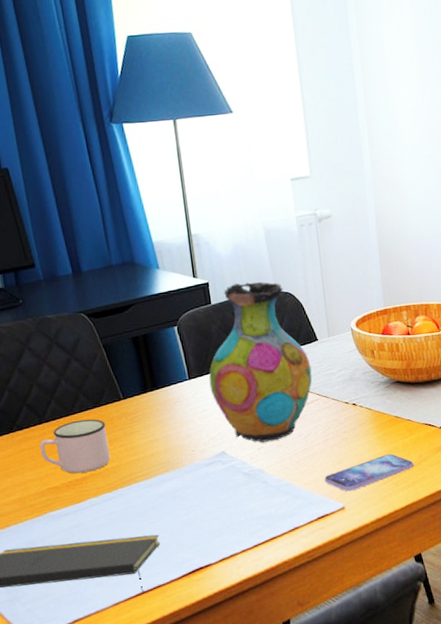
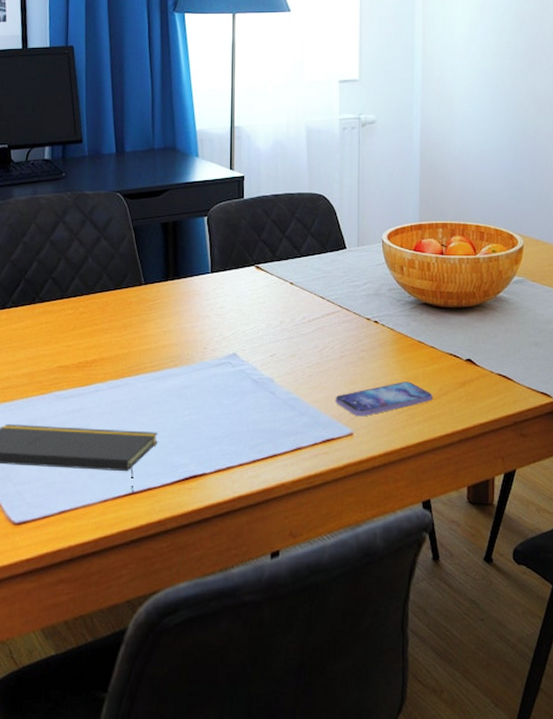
mug: present [39,419,111,474] -> none [57,300,124,355]
vase: present [209,281,312,443] -> none [231,179,336,350]

